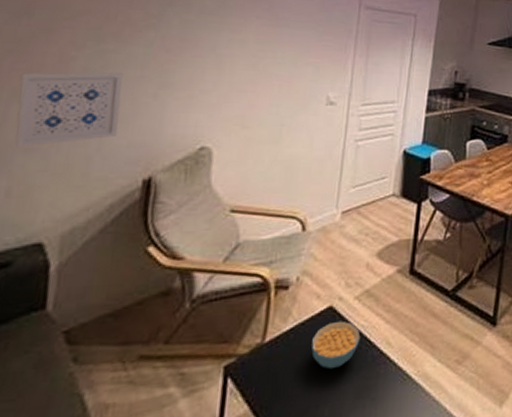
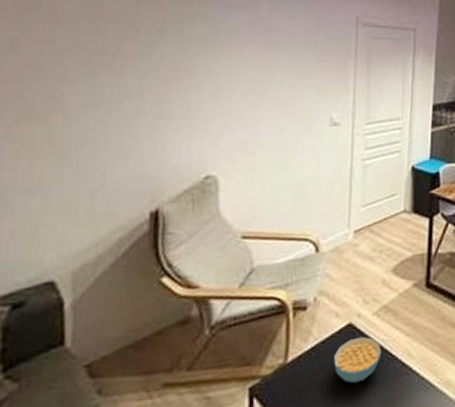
wall art: present [14,72,123,148] -> none [12,105,120,188]

